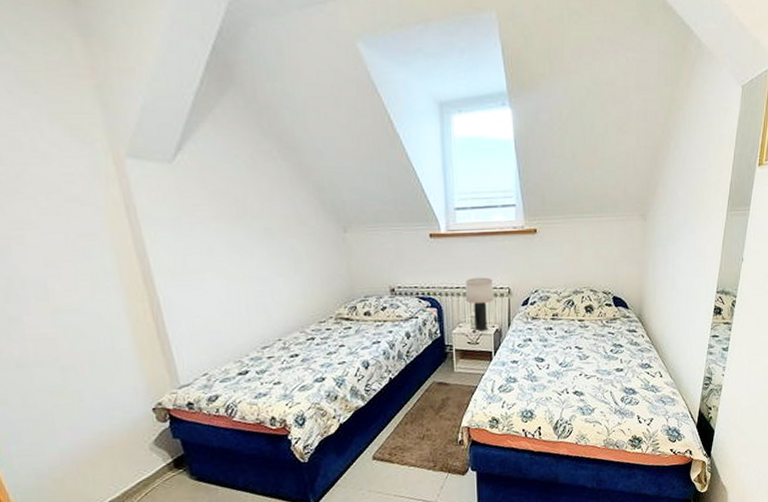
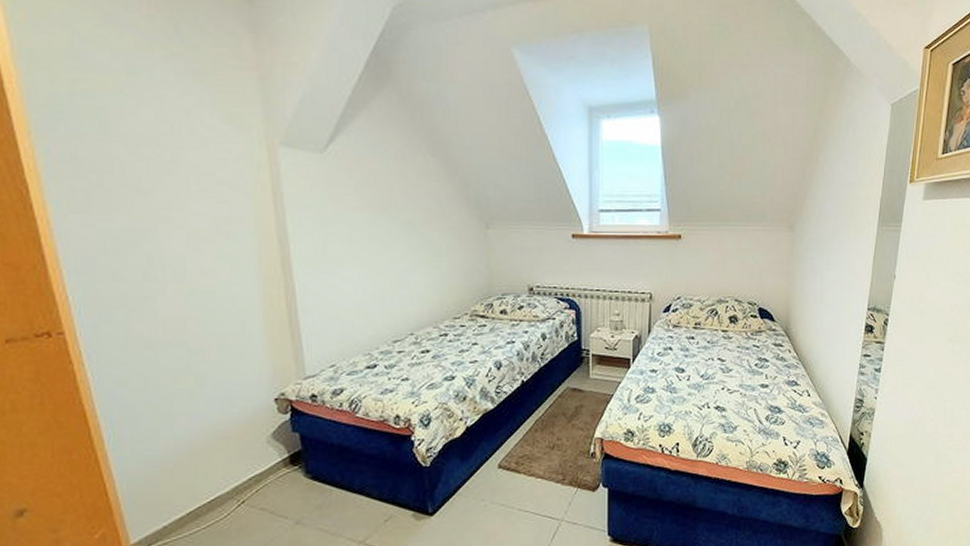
table lamp: present [465,277,495,331] -> none [605,281,635,337]

